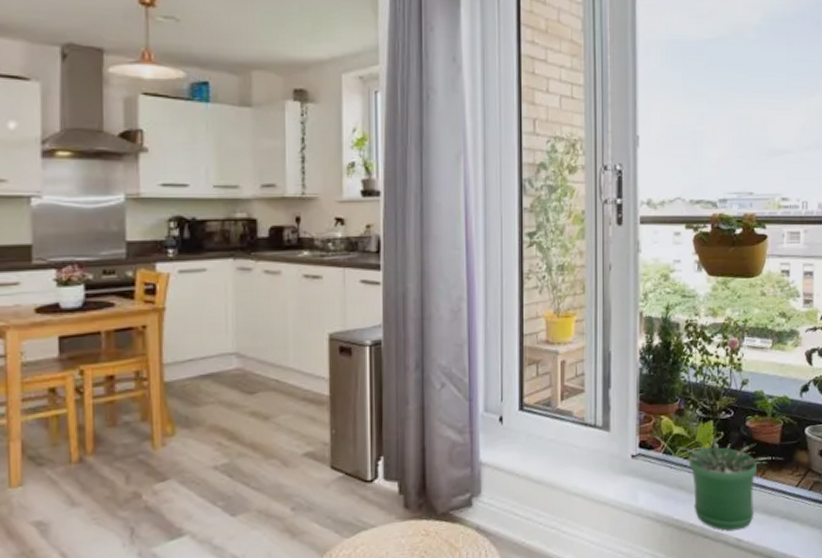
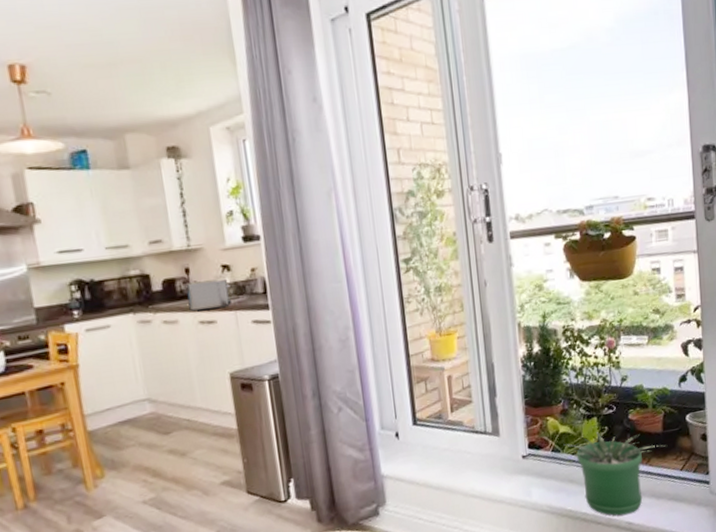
toaster: none [294,232,342,264] -> present [186,278,233,312]

